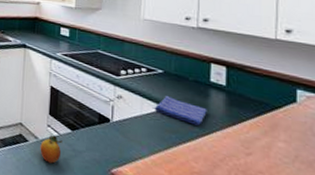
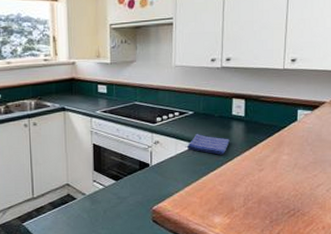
fruit: present [40,134,62,164] -> none [88,188,108,214]

